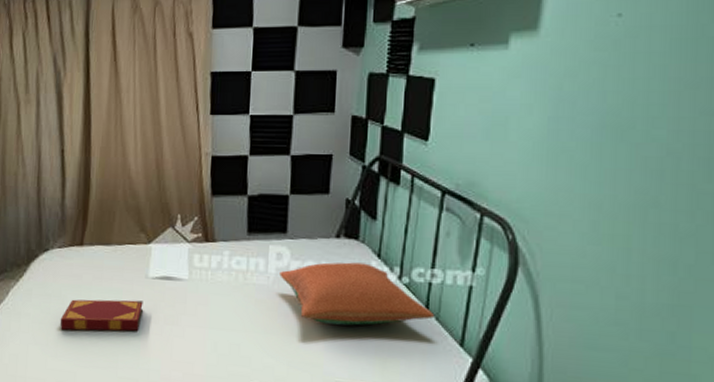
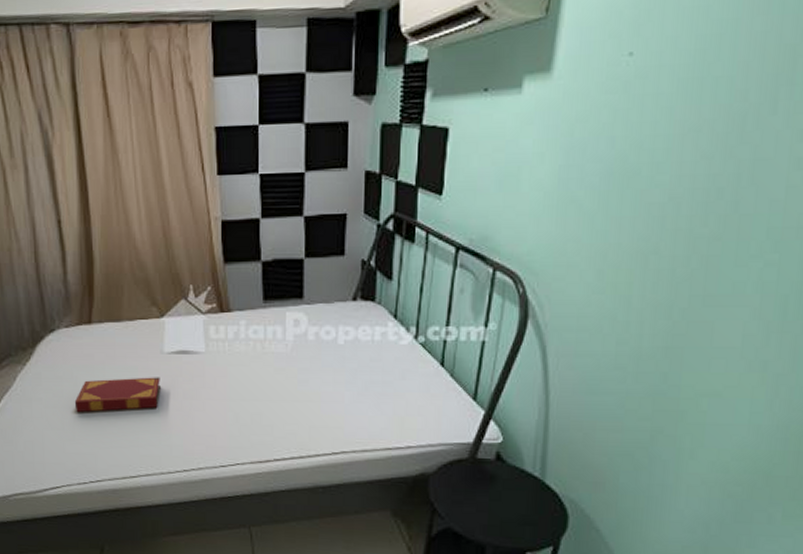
pillow: present [279,262,435,326] -> none [298,325,450,388]

